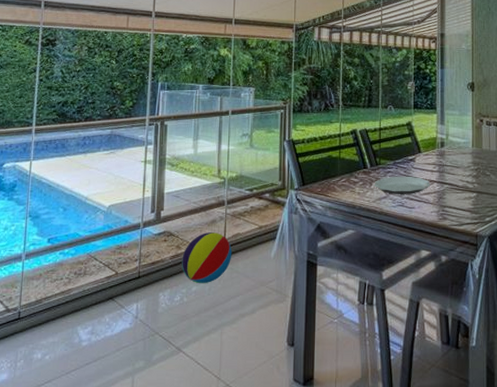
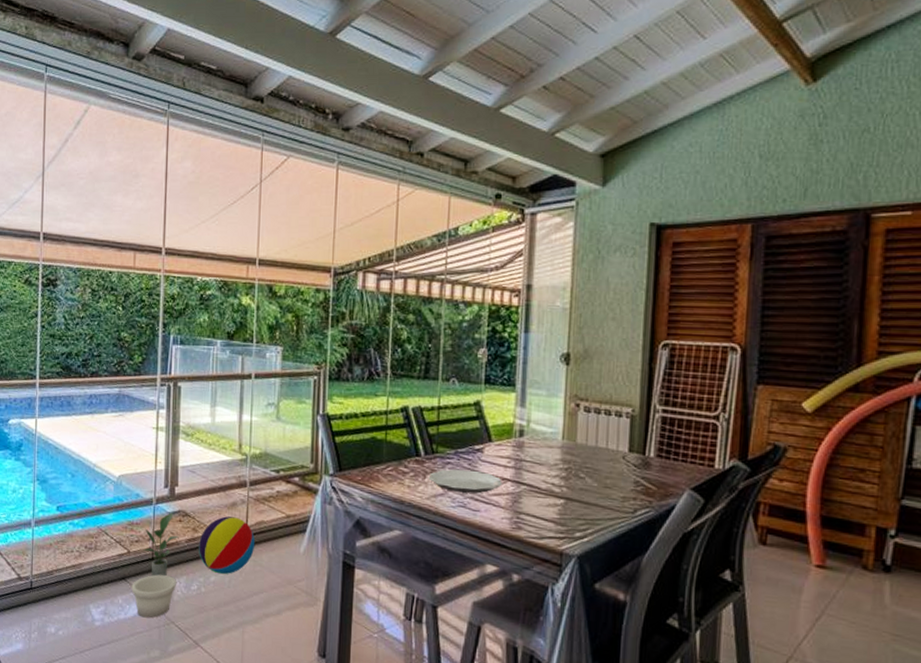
pot: none [118,291,162,332] -> present [131,574,177,618]
potted plant: none [130,234,164,293] -> present [143,512,179,577]

